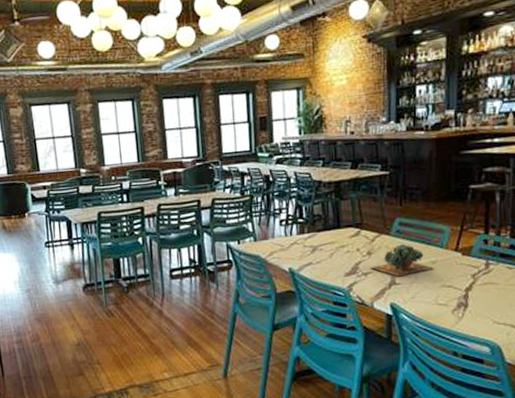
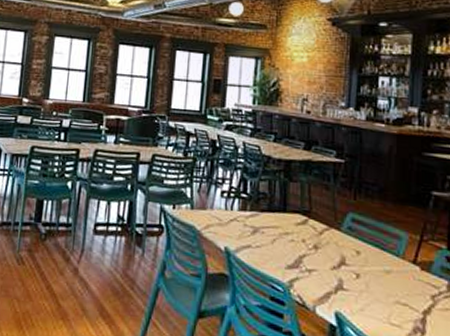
succulent plant: present [370,244,434,277] -> none [315,243,388,282]

